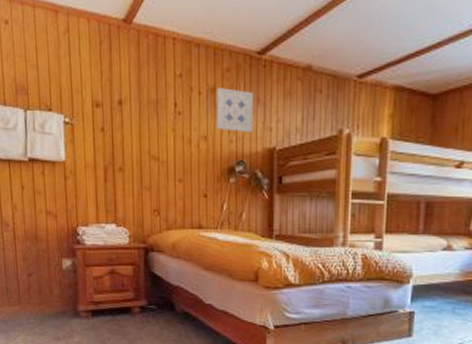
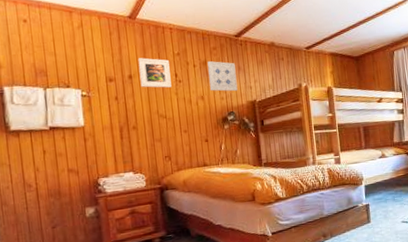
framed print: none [130,78,169,120] -> present [138,58,172,88]

